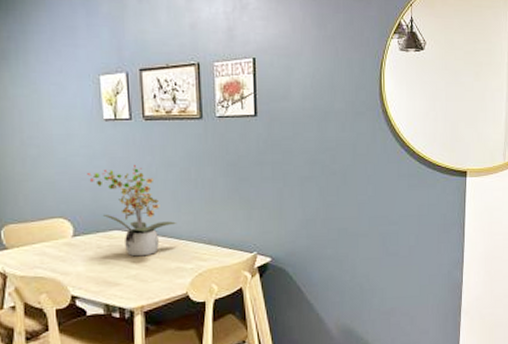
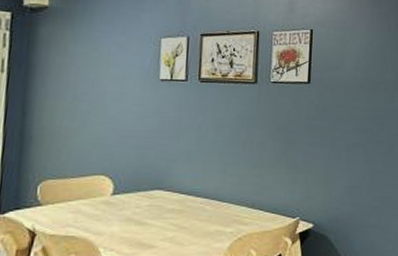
potted plant: present [87,165,177,257] -> none [136,125,222,218]

